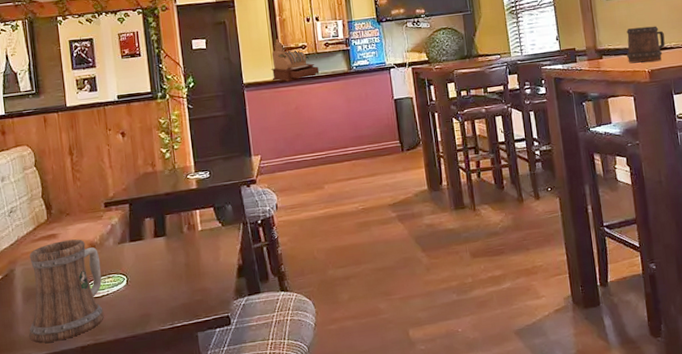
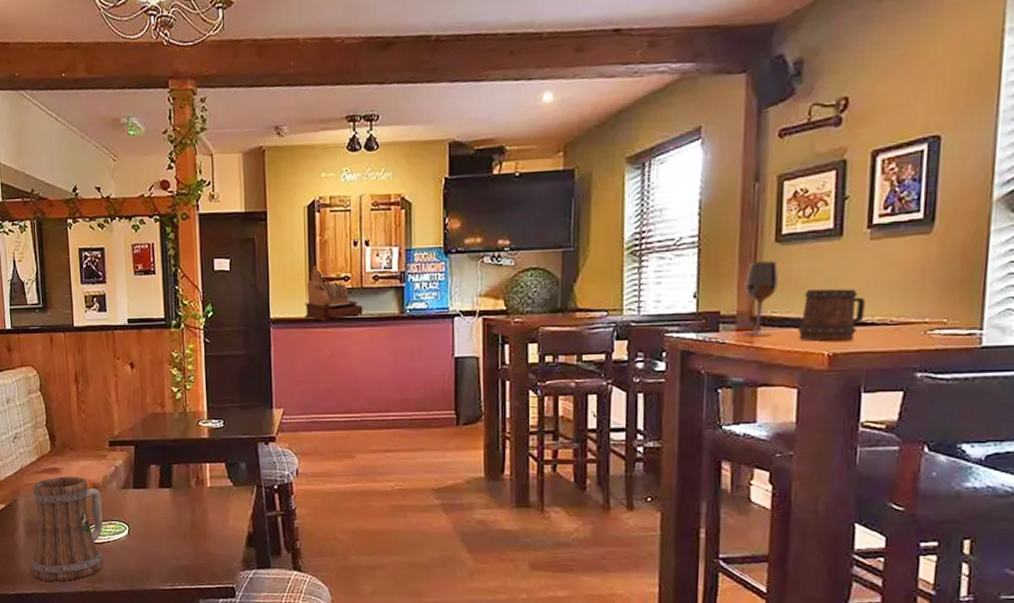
wine glass: none [588,11,611,64] -> present [742,260,779,337]

